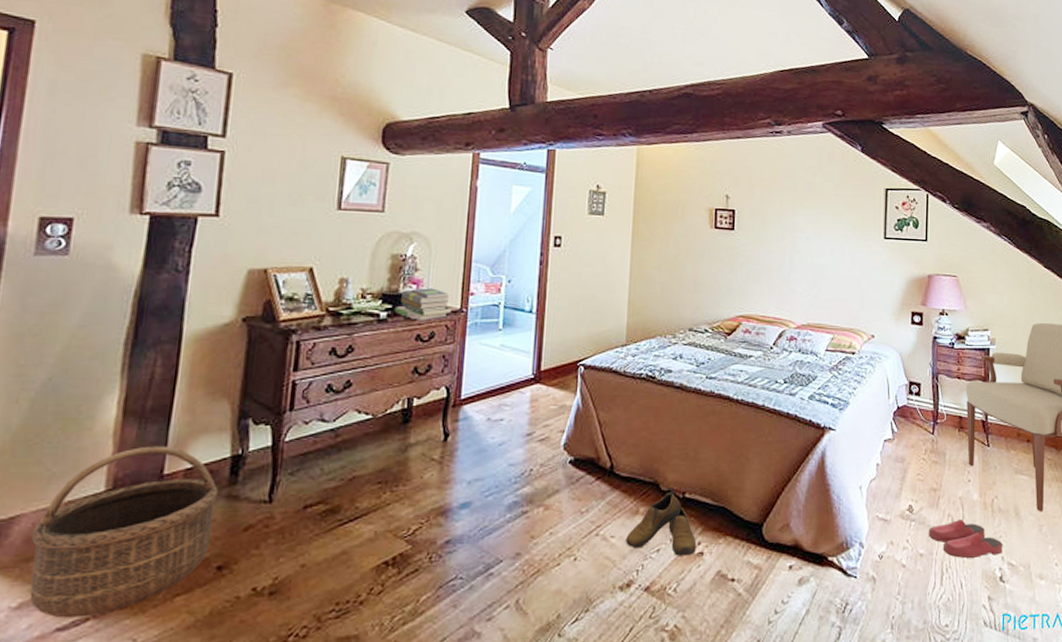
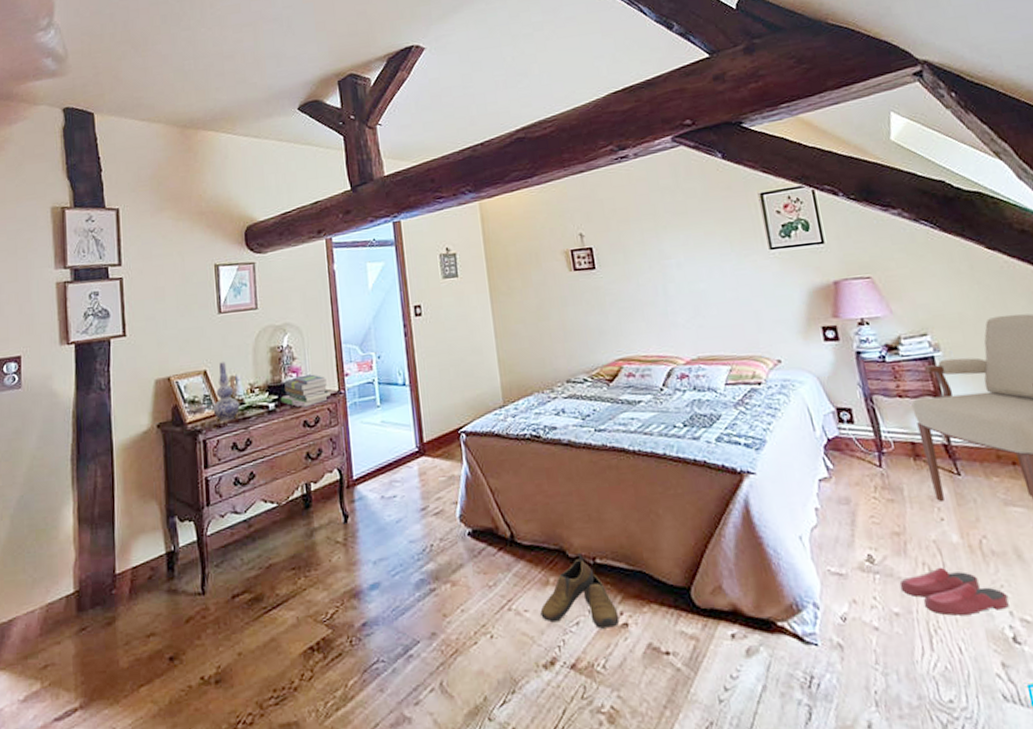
basket: present [29,445,218,619] -> none [26,547,161,709]
vase: none [313,262,347,325] -> present [212,362,240,422]

